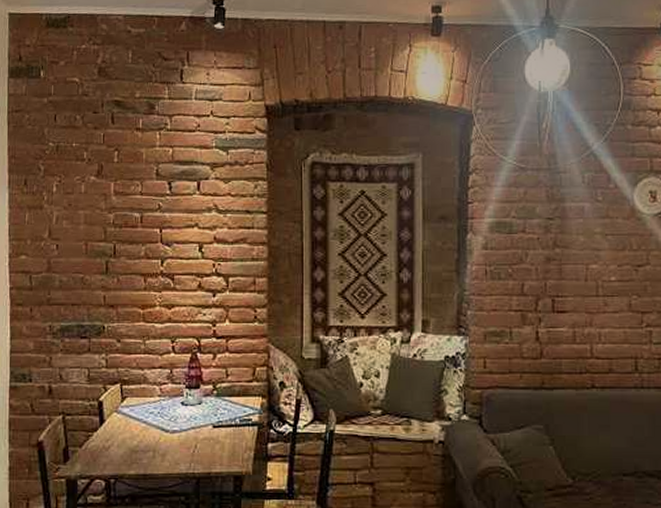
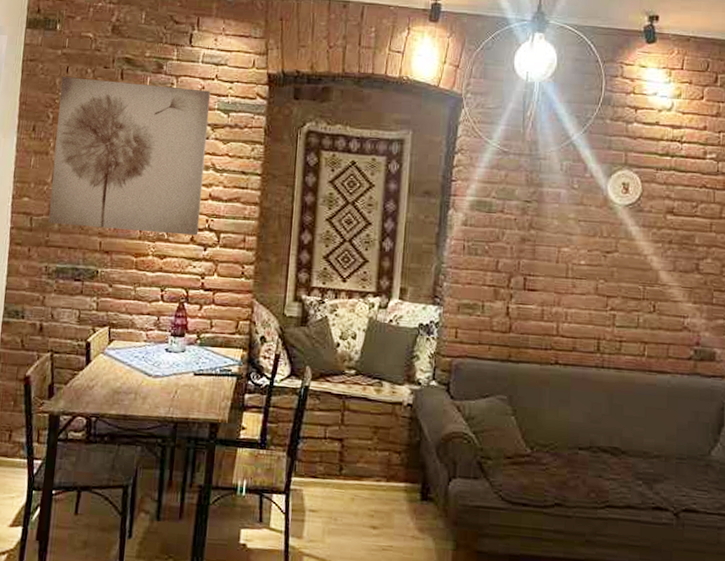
wall art: none [48,125,207,282] -> present [48,77,211,236]

